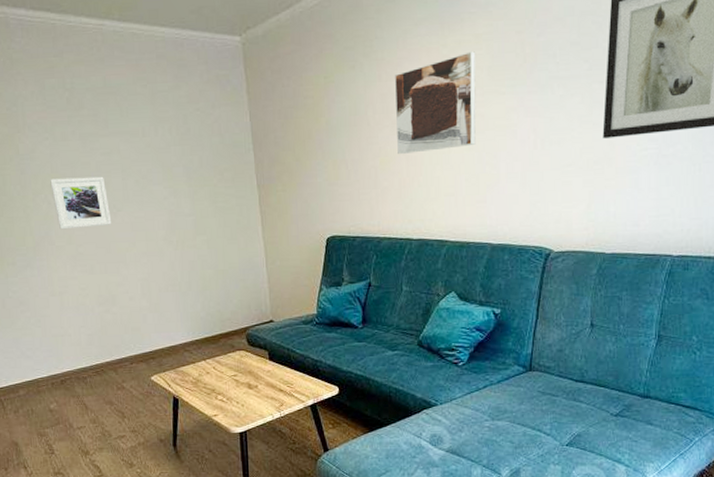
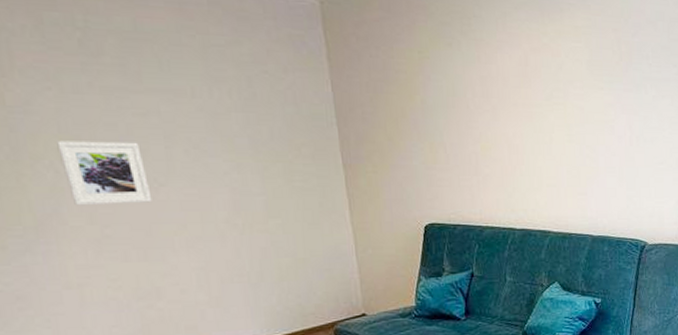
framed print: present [394,51,476,154] -> none [494,43,576,141]

